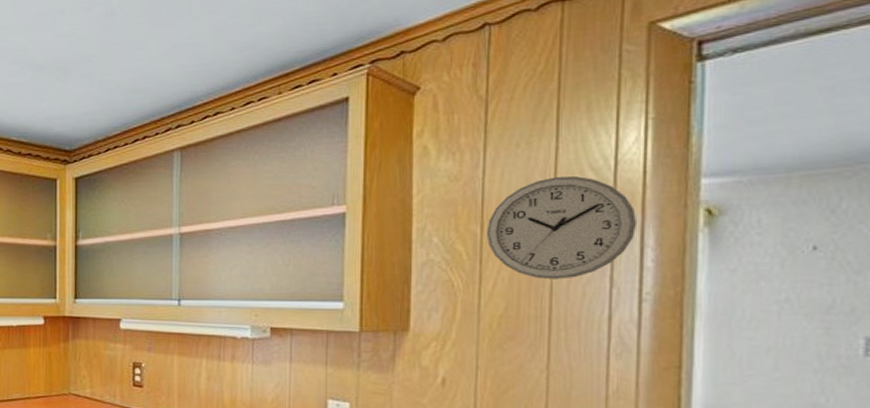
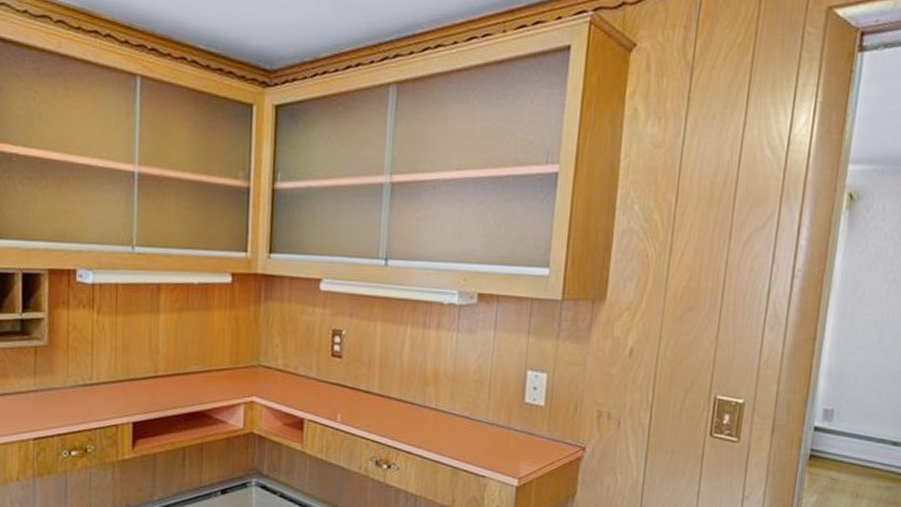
wall clock: present [486,176,638,279] -> none [679,152,799,254]

